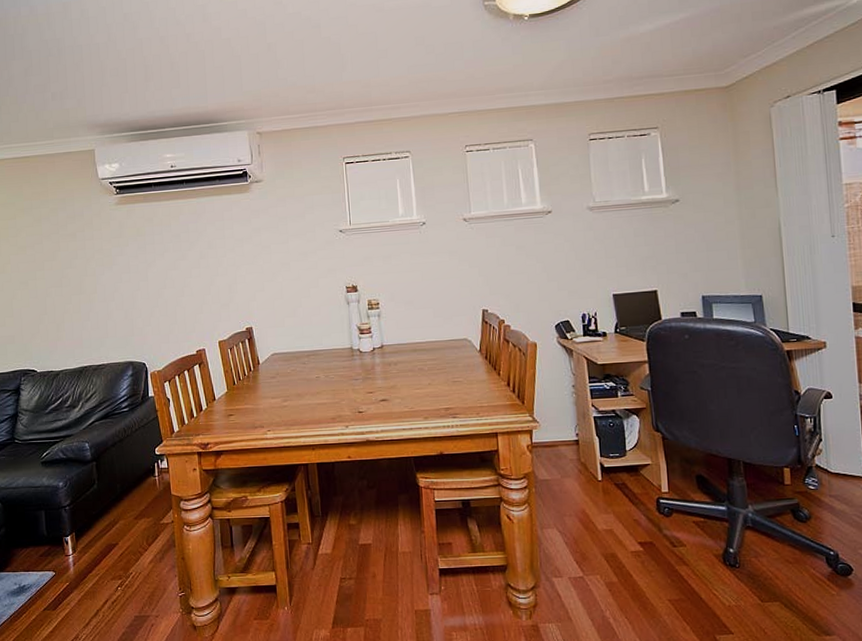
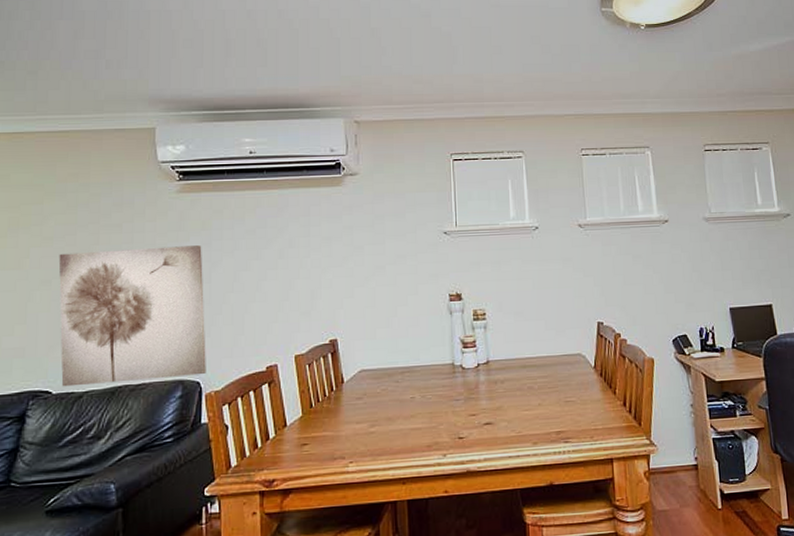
wall art: none [31,249,150,367] -> present [58,245,206,387]

